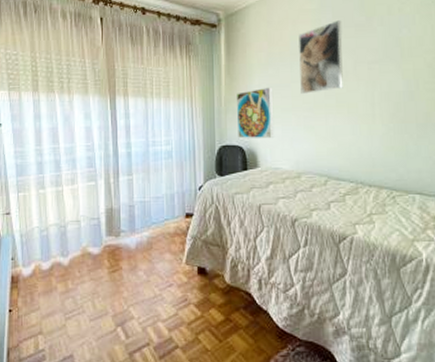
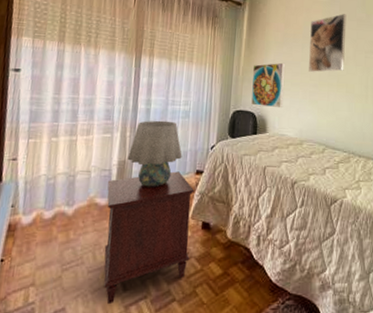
nightstand: none [97,216,189,352] -> present [103,171,195,305]
table lamp: none [114,163,169,234] -> present [127,120,182,187]

